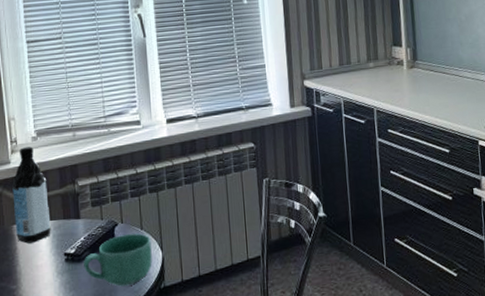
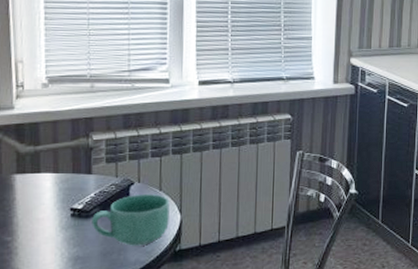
water bottle: present [12,146,51,244] -> none [14,93,58,195]

